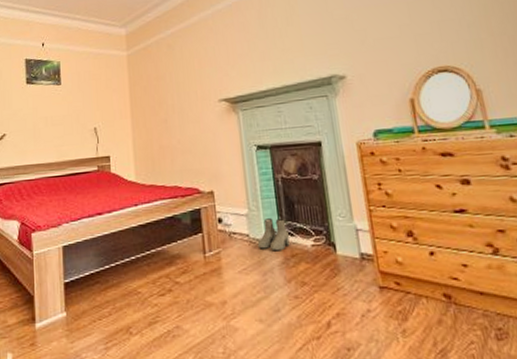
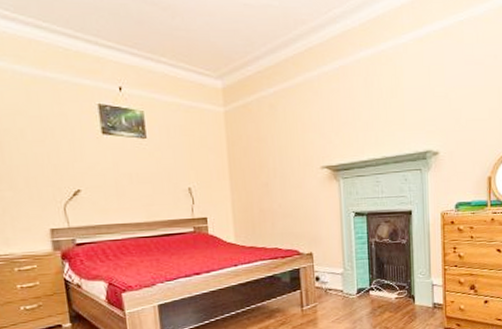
boots: present [257,218,290,252] -> none [350,276,378,304]

